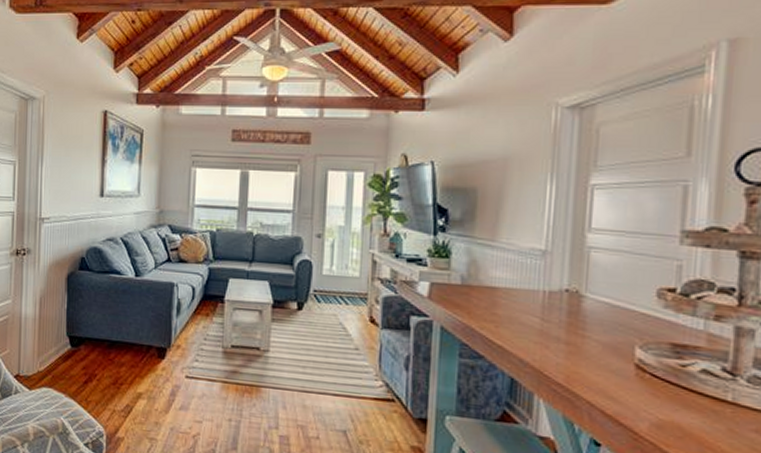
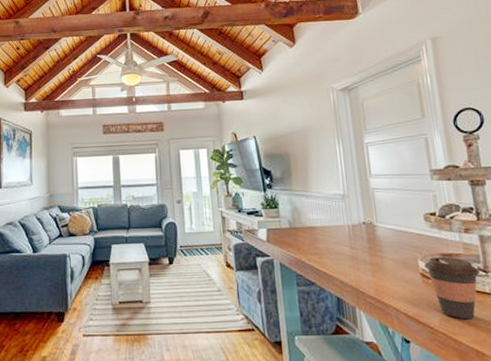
coffee cup: none [642,346,725,431] -> present [423,257,480,320]

